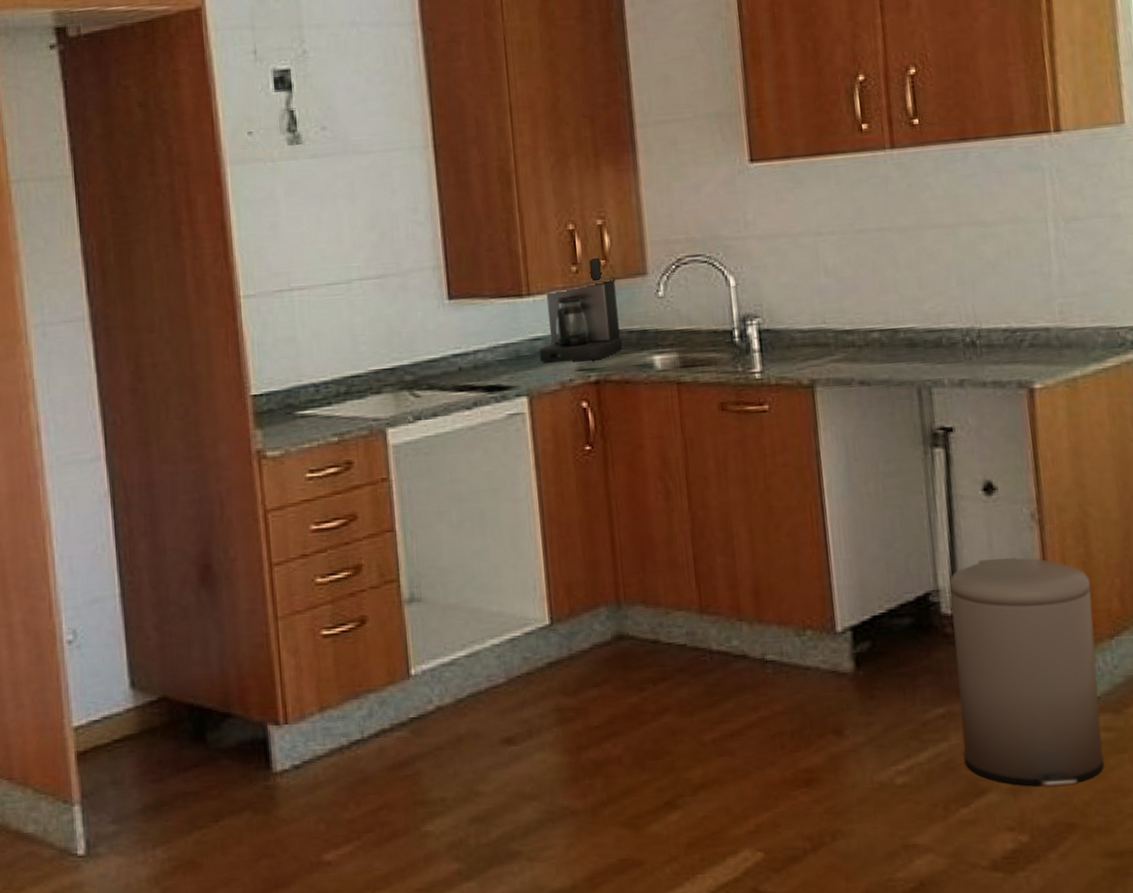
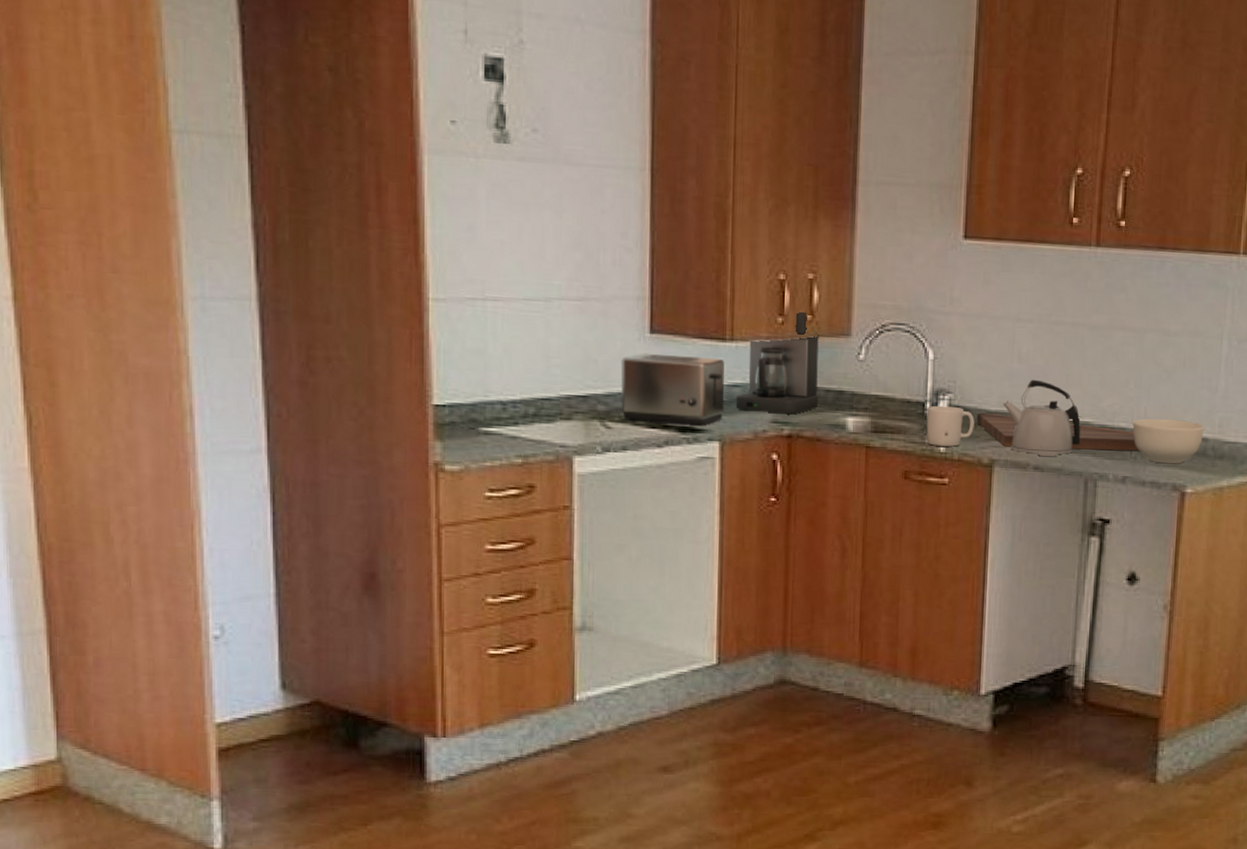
toaster: none [423,314,529,386] -> present [620,353,725,426]
mug: none [735,330,789,373] -> present [926,405,975,447]
cutting board: none [789,322,973,365] -> present [977,413,1139,451]
kettle: none [814,291,907,370] -> present [1002,379,1081,457]
pedal bin: present [949,558,1104,787] -> none [1073,641,1204,843]
bowl: none [961,312,1045,361] -> present [1133,418,1206,464]

